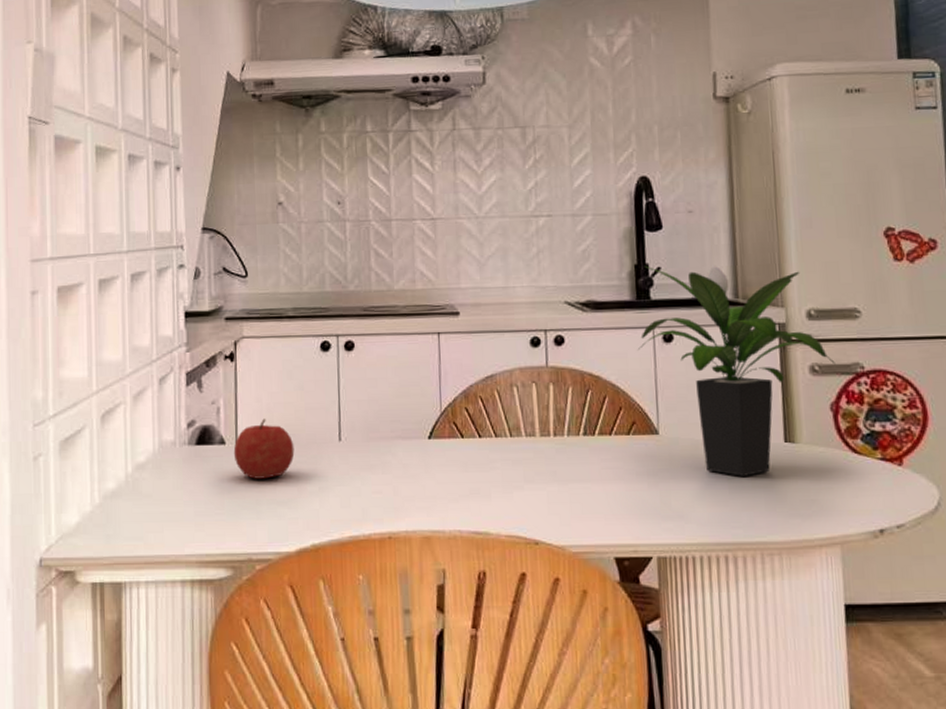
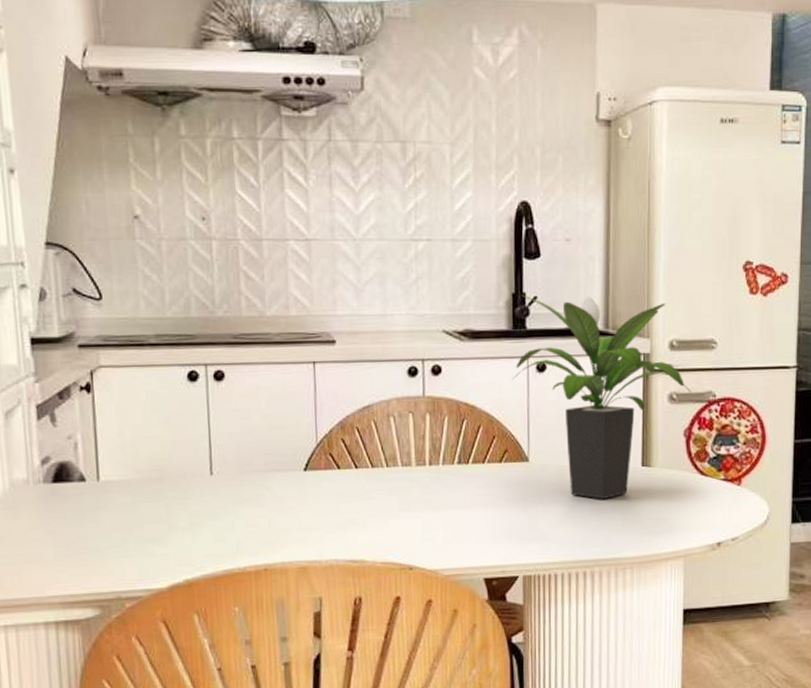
fruit: present [233,419,295,479] -> none [95,453,163,517]

